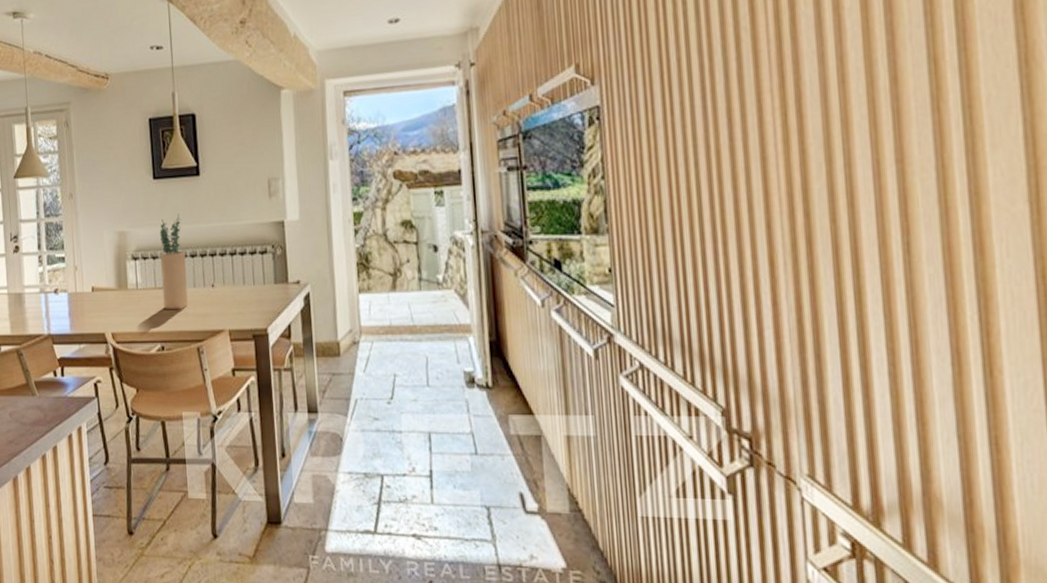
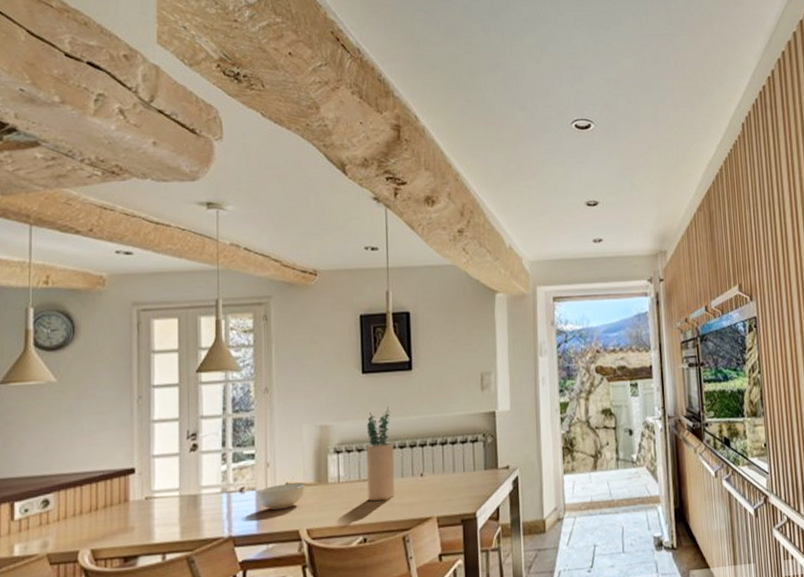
bowl: none [68,287,109,313] -> present [257,482,305,511]

